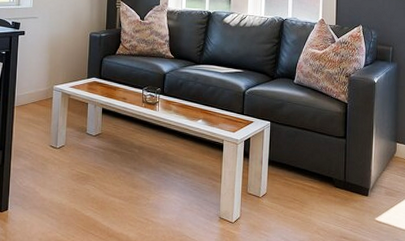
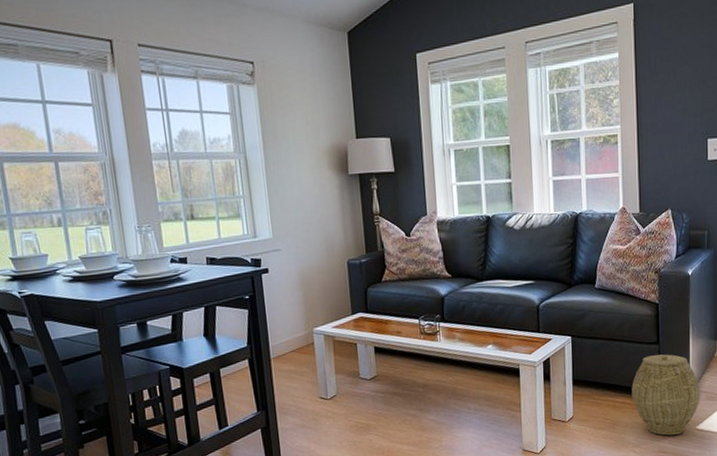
woven basket: none [319,148,380,223] -> present [631,354,700,436]

